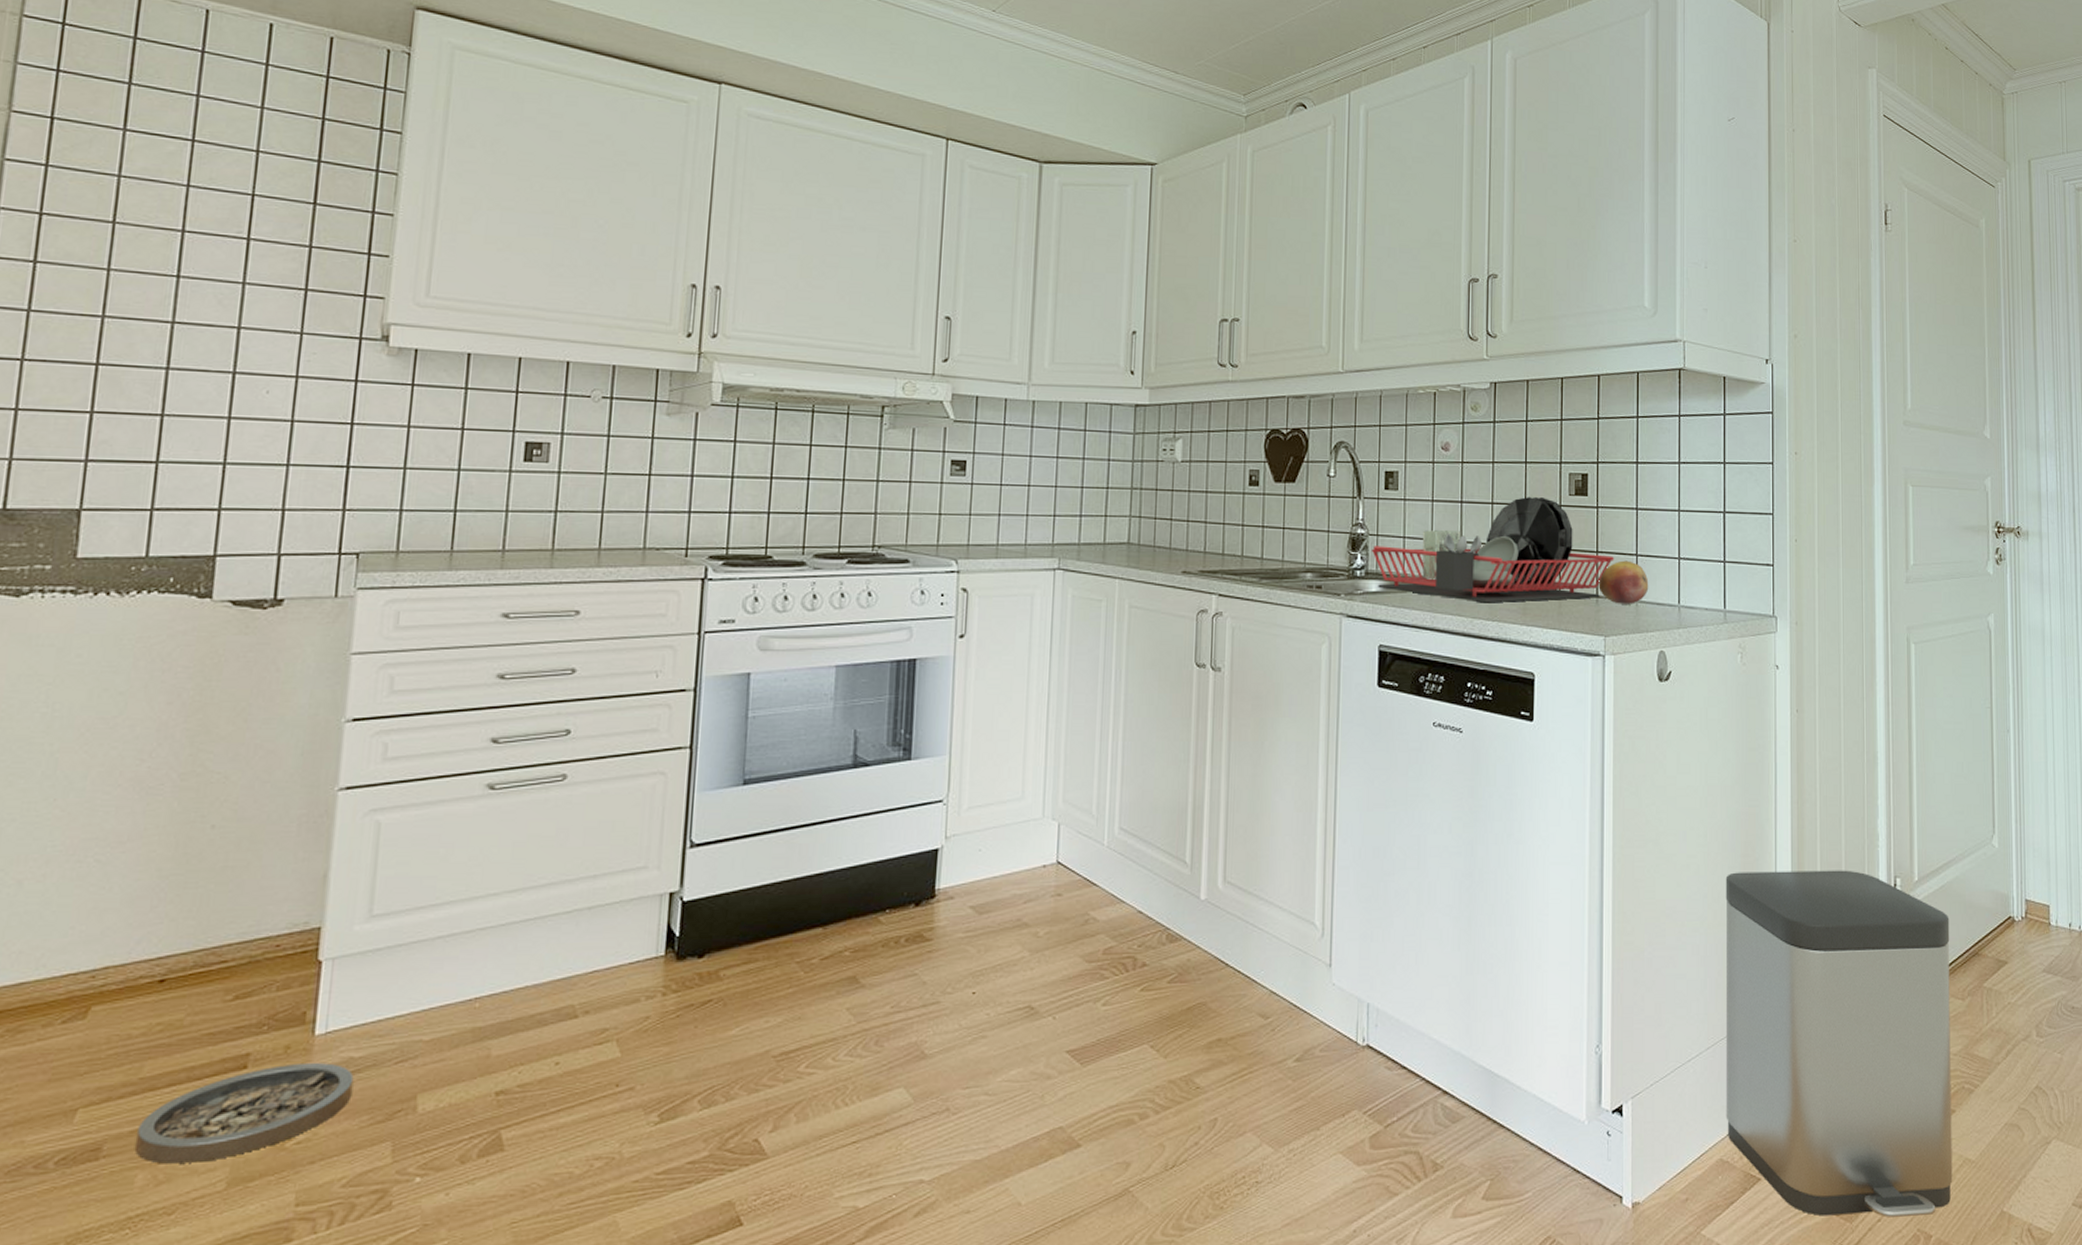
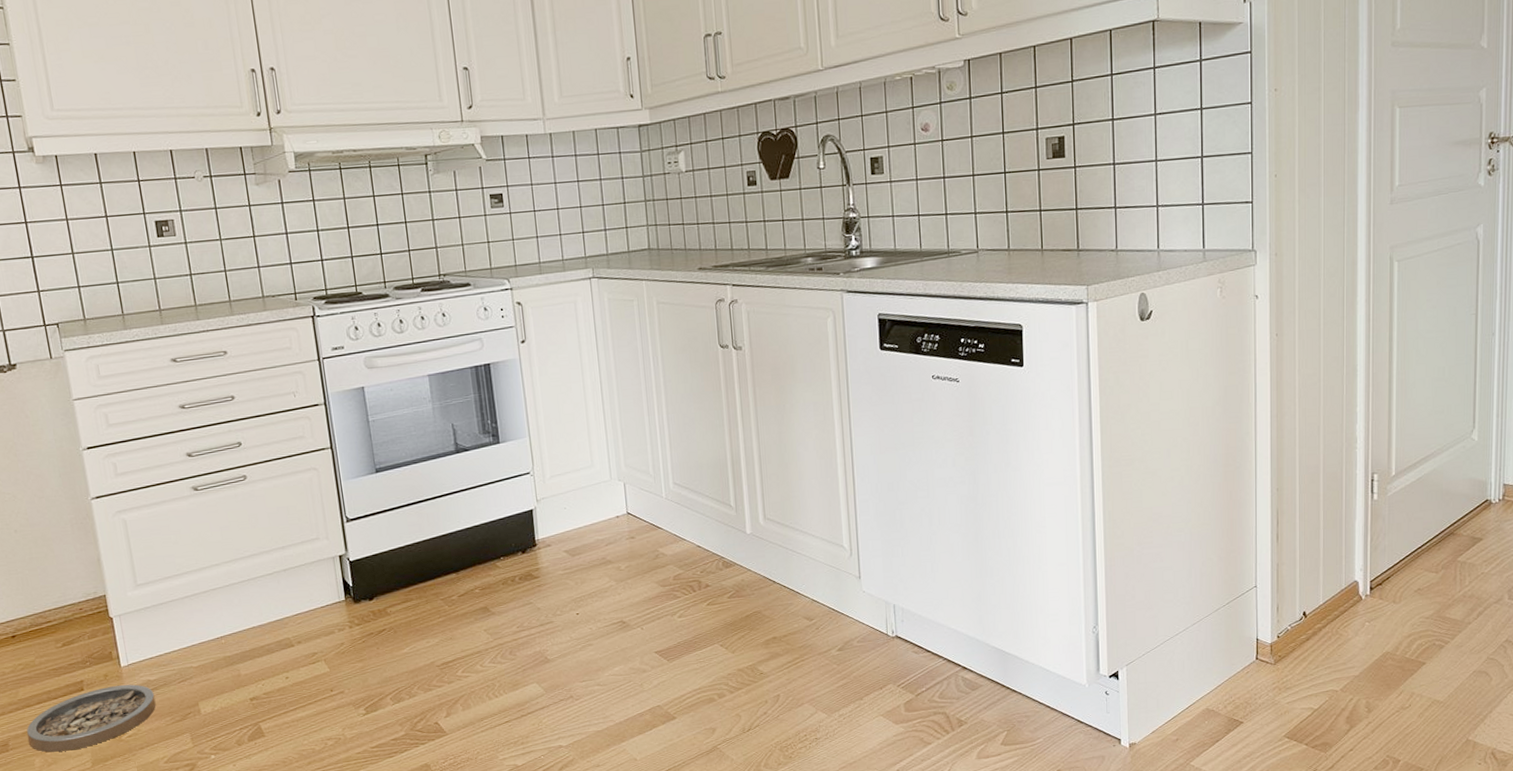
dish rack: present [1371,497,1614,603] -> none [863,164,1094,268]
fruit: present [1599,560,1649,604] -> none [1079,213,1128,255]
pedal bin: present [1725,870,1953,1218] -> none [1208,470,1426,748]

